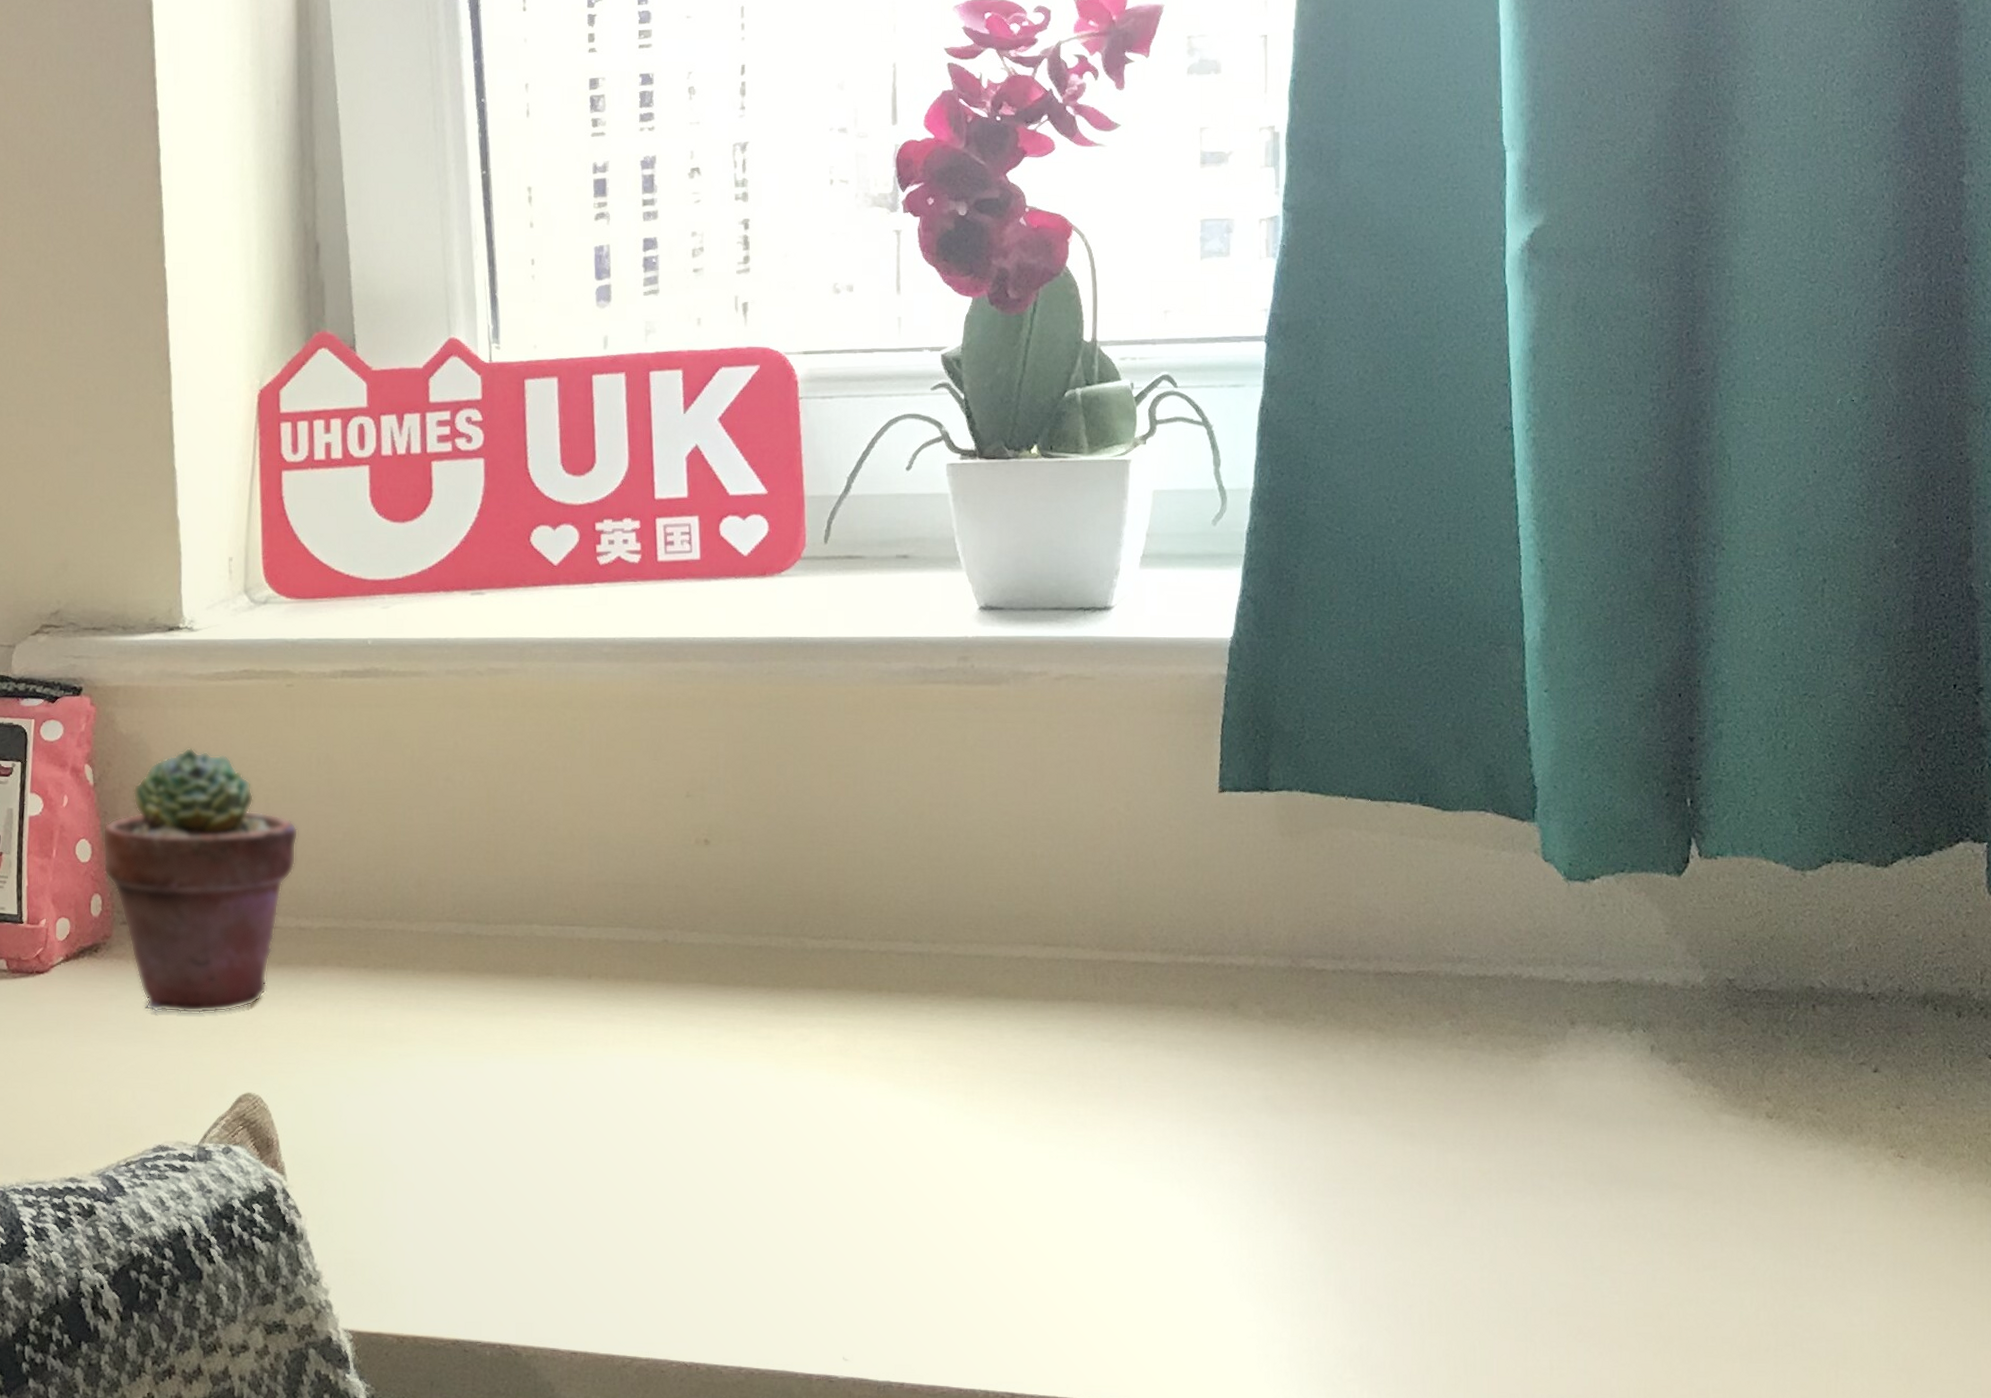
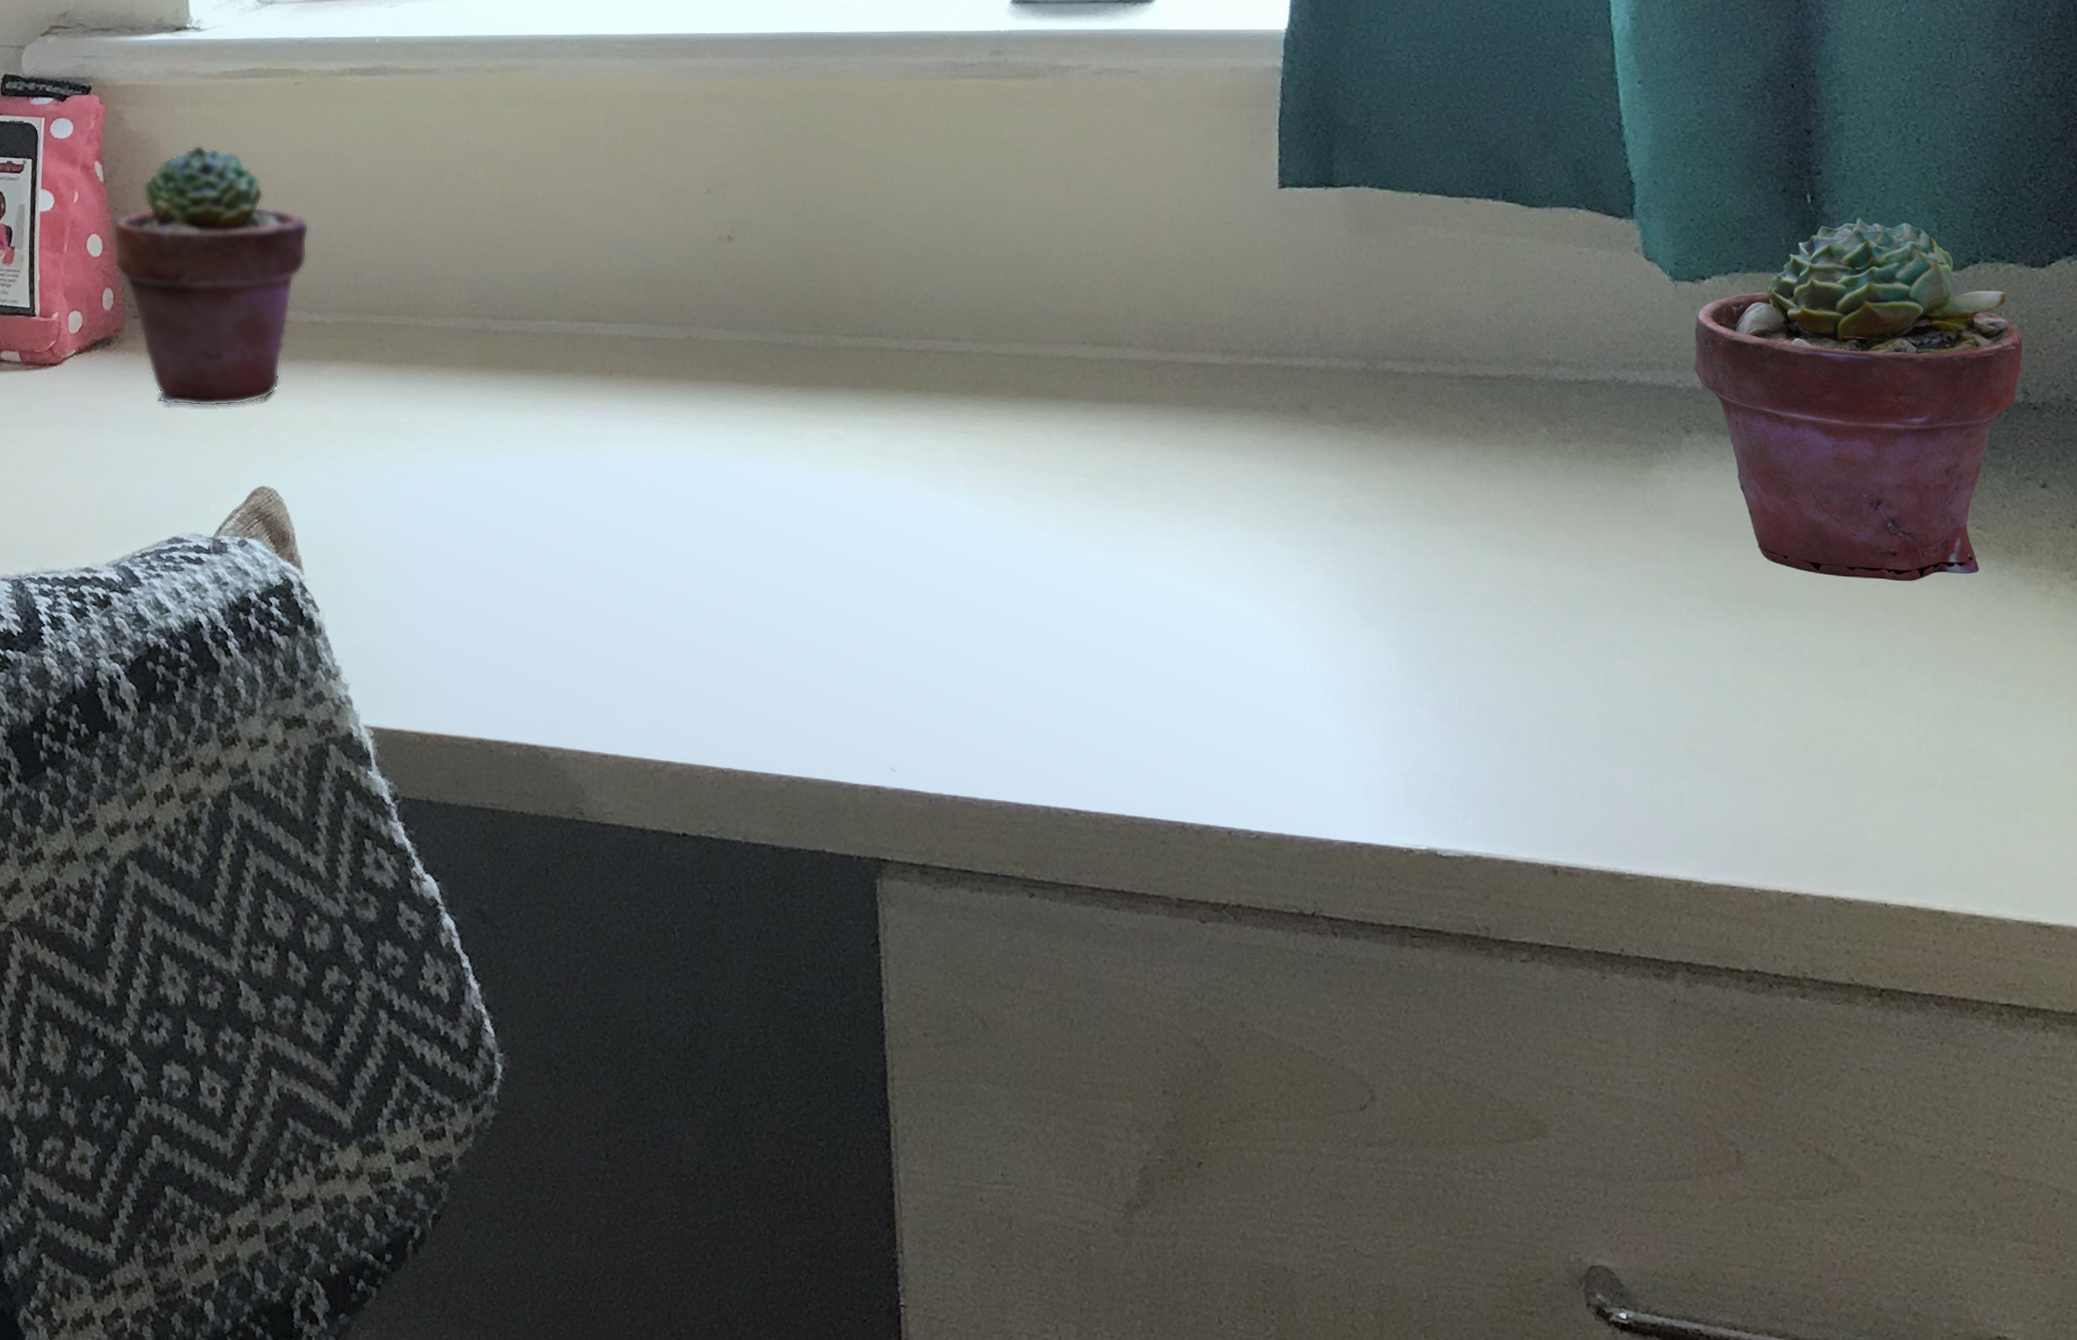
potted succulent: none [1581,820,1865,1161] -> present [1694,218,2023,582]

